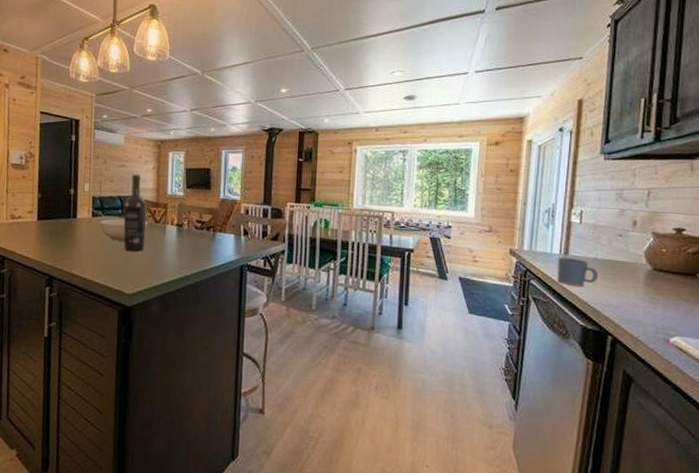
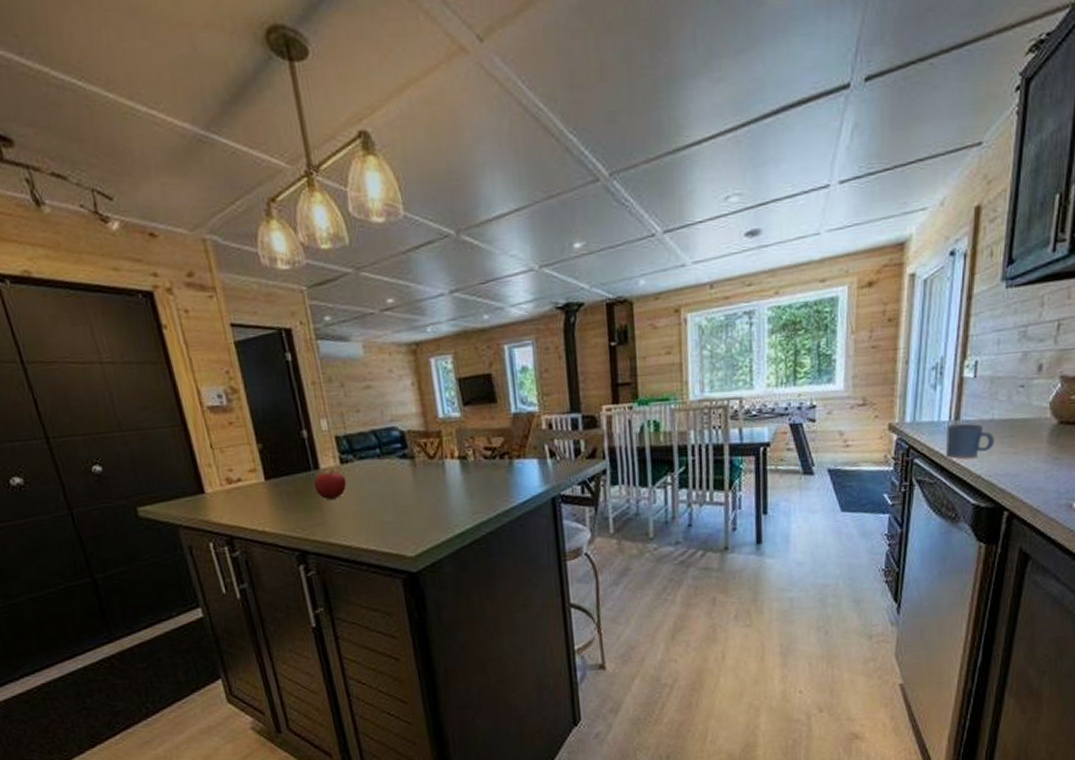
fruit: none [70,219,94,241] -> present [313,469,347,499]
bowl: present [100,219,148,241] -> none [353,459,419,491]
wine bottle: present [123,174,147,251] -> none [380,395,421,502]

